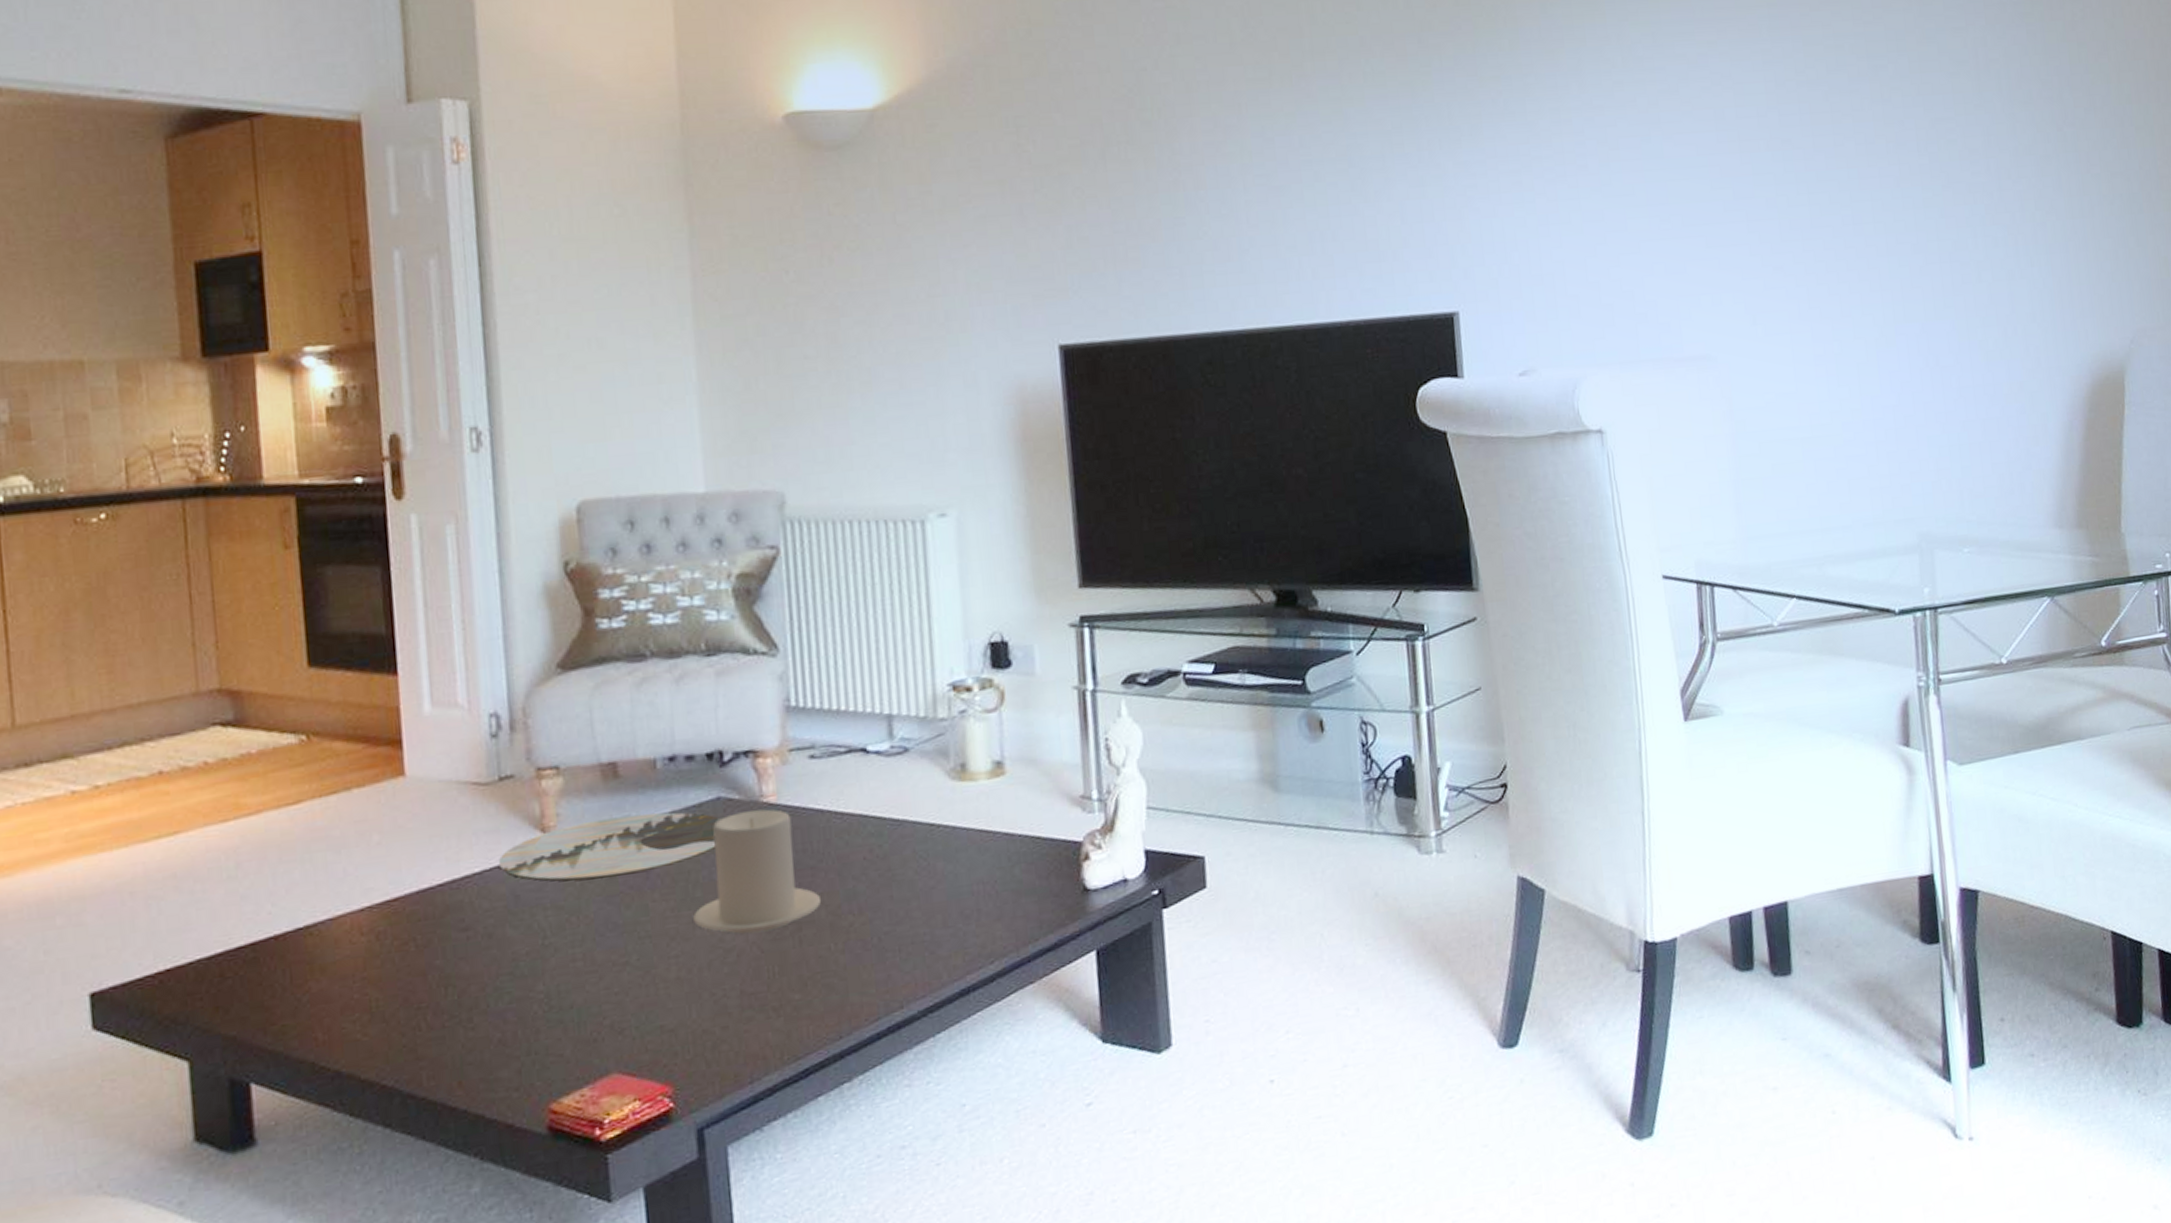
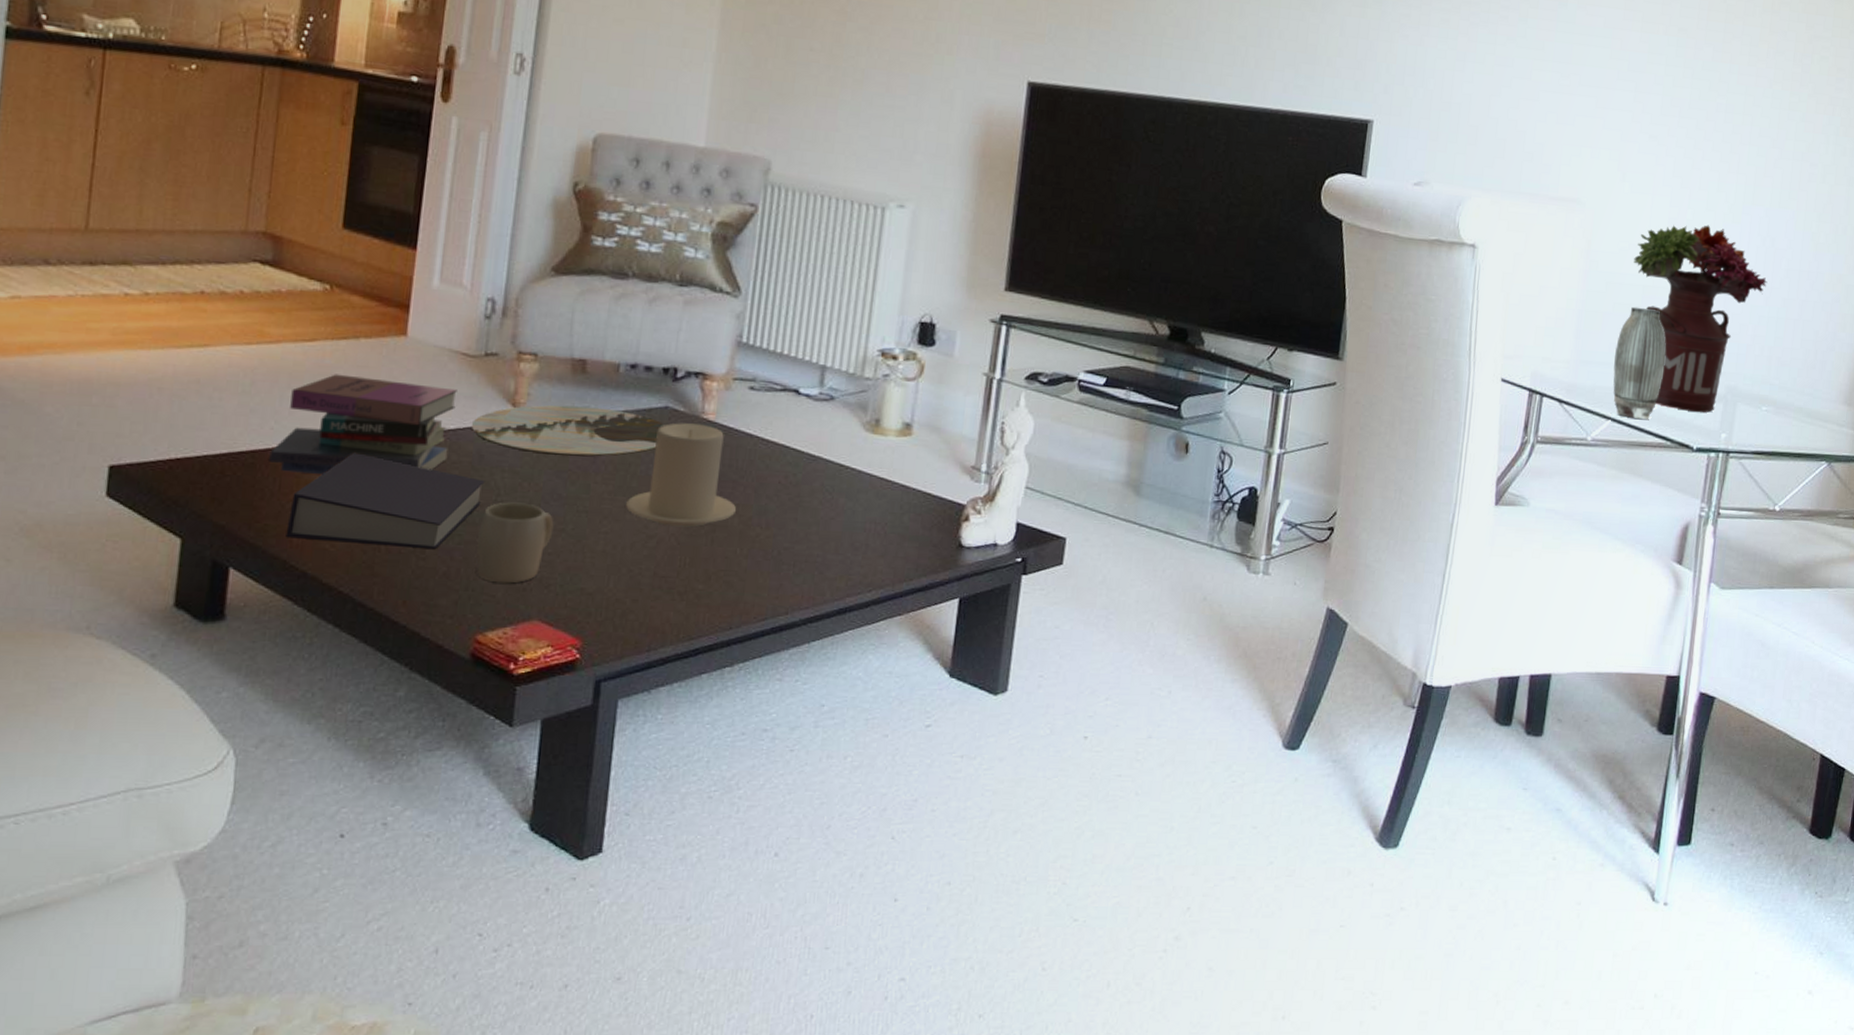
books: none [272,826,478,960] -> present [269,374,457,476]
book: none [308,921,527,1036] -> present [286,452,485,550]
mug: none [530,940,616,1039] -> present [476,502,554,584]
flower arrangement: none [1784,355,1940,571] -> present [1634,225,1768,413]
vase: none [1784,462,1845,591] -> present [1613,306,1667,419]

